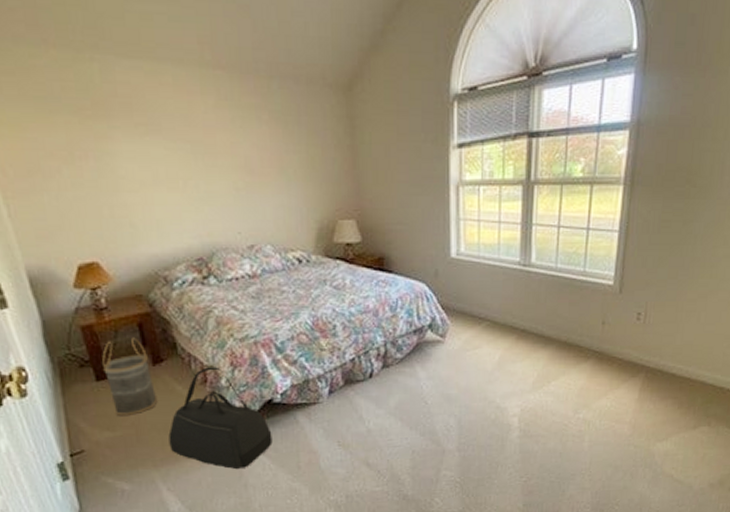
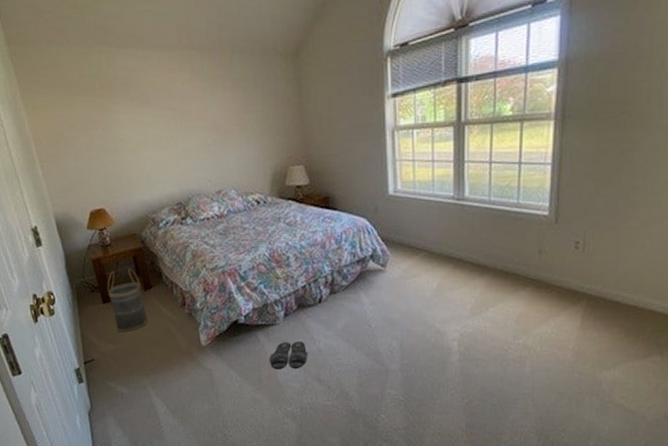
duffel bag: present [168,367,273,470] -> none [156,292,238,380]
slippers: none [311,421,356,454] -> present [270,341,308,370]

